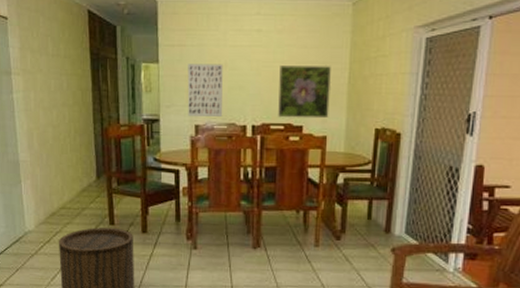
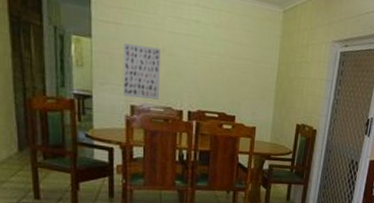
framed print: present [278,65,332,119] -> none [213,58,262,112]

